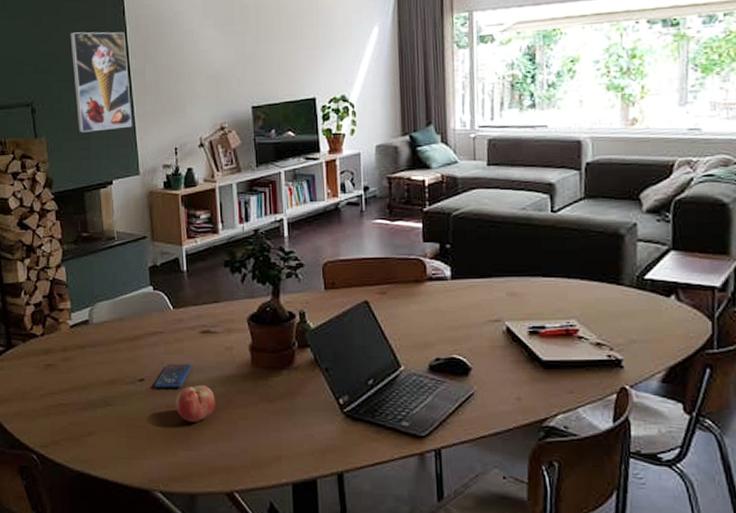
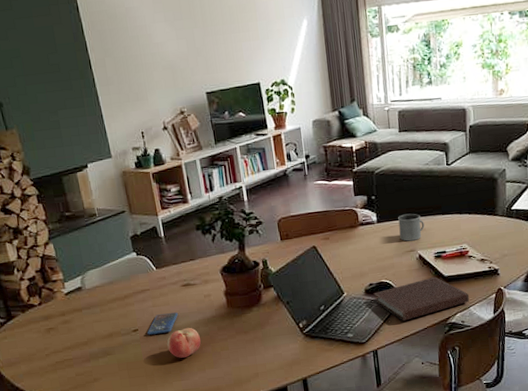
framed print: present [70,32,133,133] -> none [27,27,100,123]
notebook: none [440,359,578,414] -> present [373,276,470,321]
mug: none [480,271,516,308] -> present [398,213,425,242]

